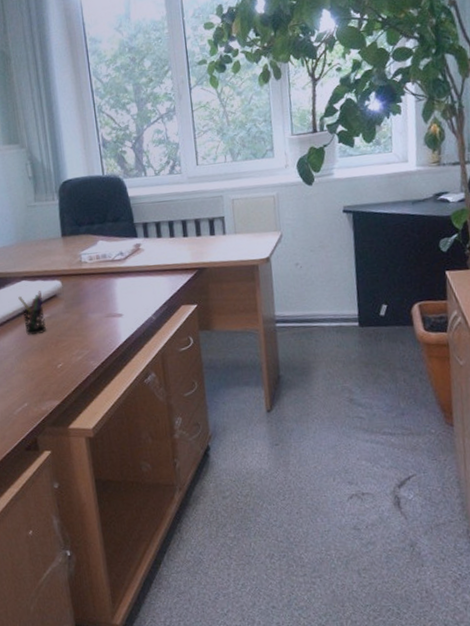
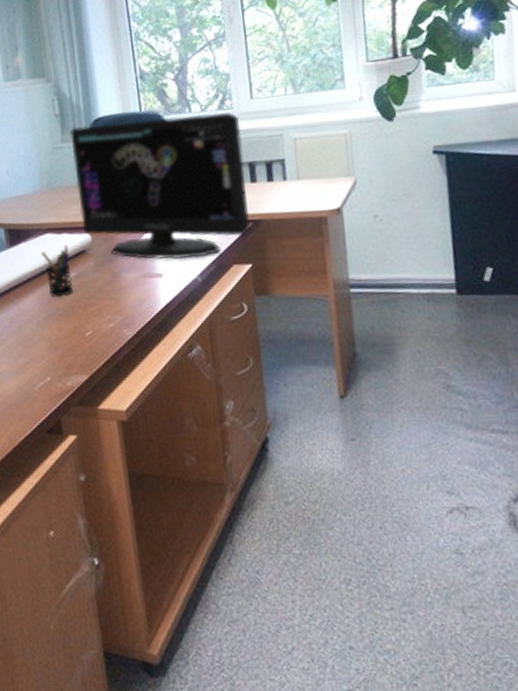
computer monitor: none [42,176,197,302] -> present [70,112,251,260]

